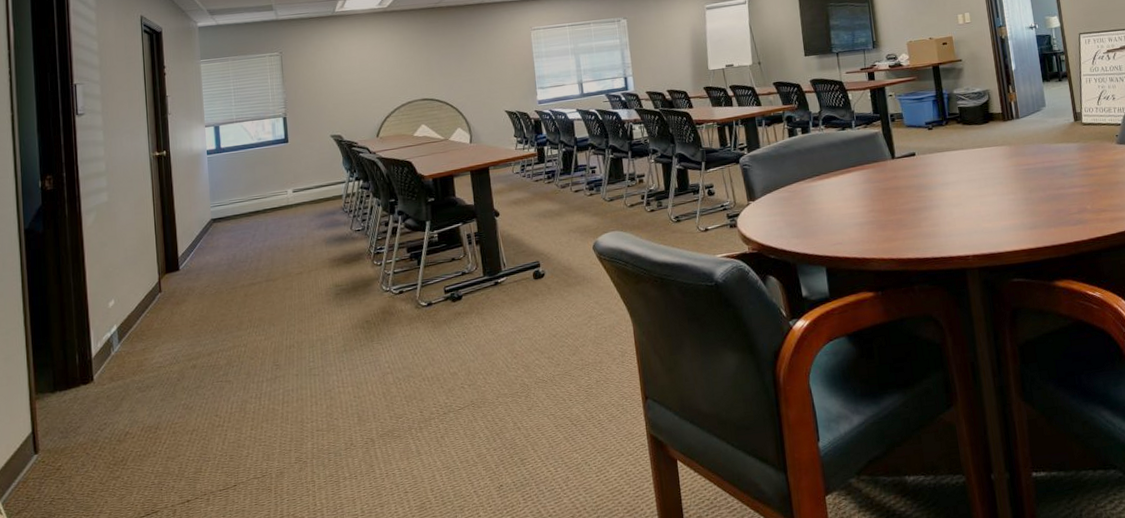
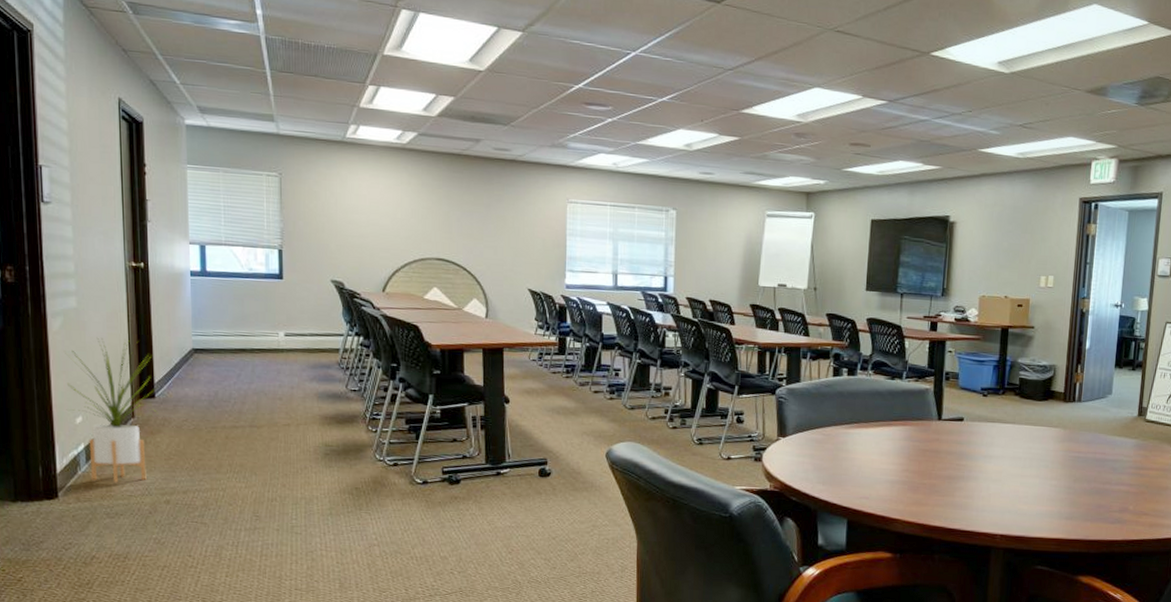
house plant: none [100,221,183,359] -> present [66,338,159,483]

